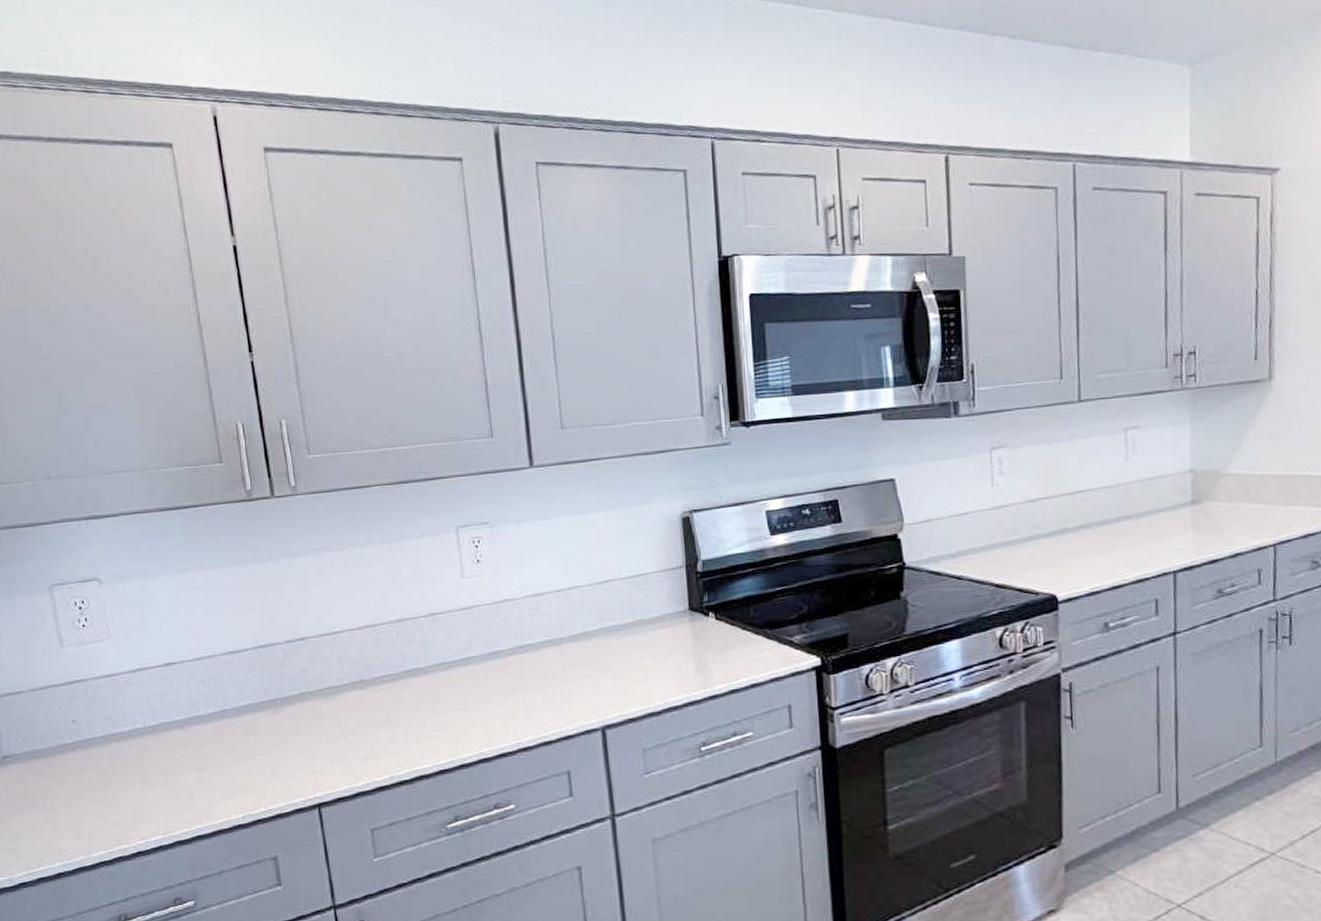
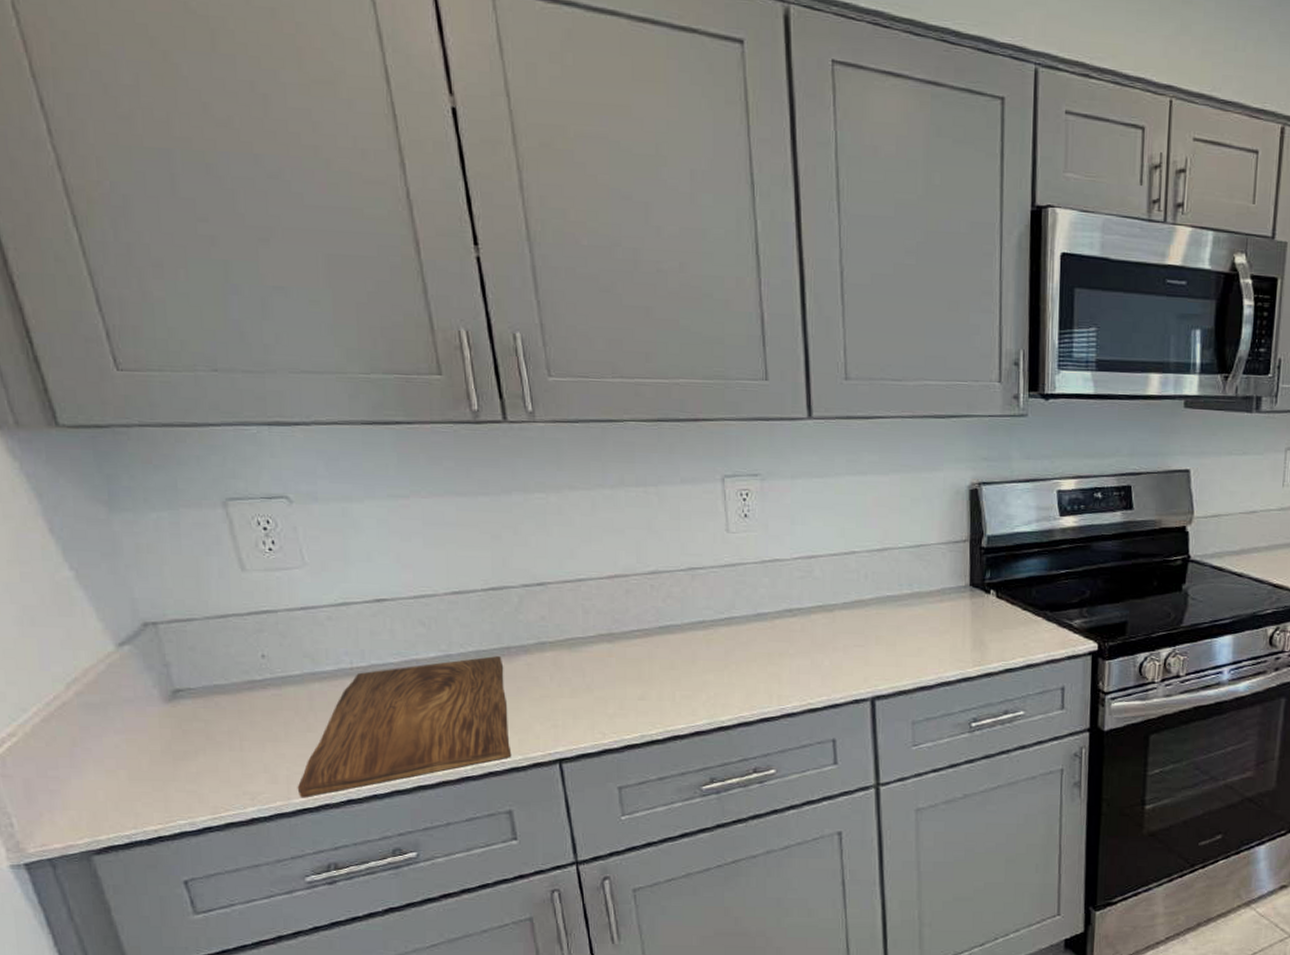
cutting board: none [96,709,277,852] -> present [297,656,512,798]

